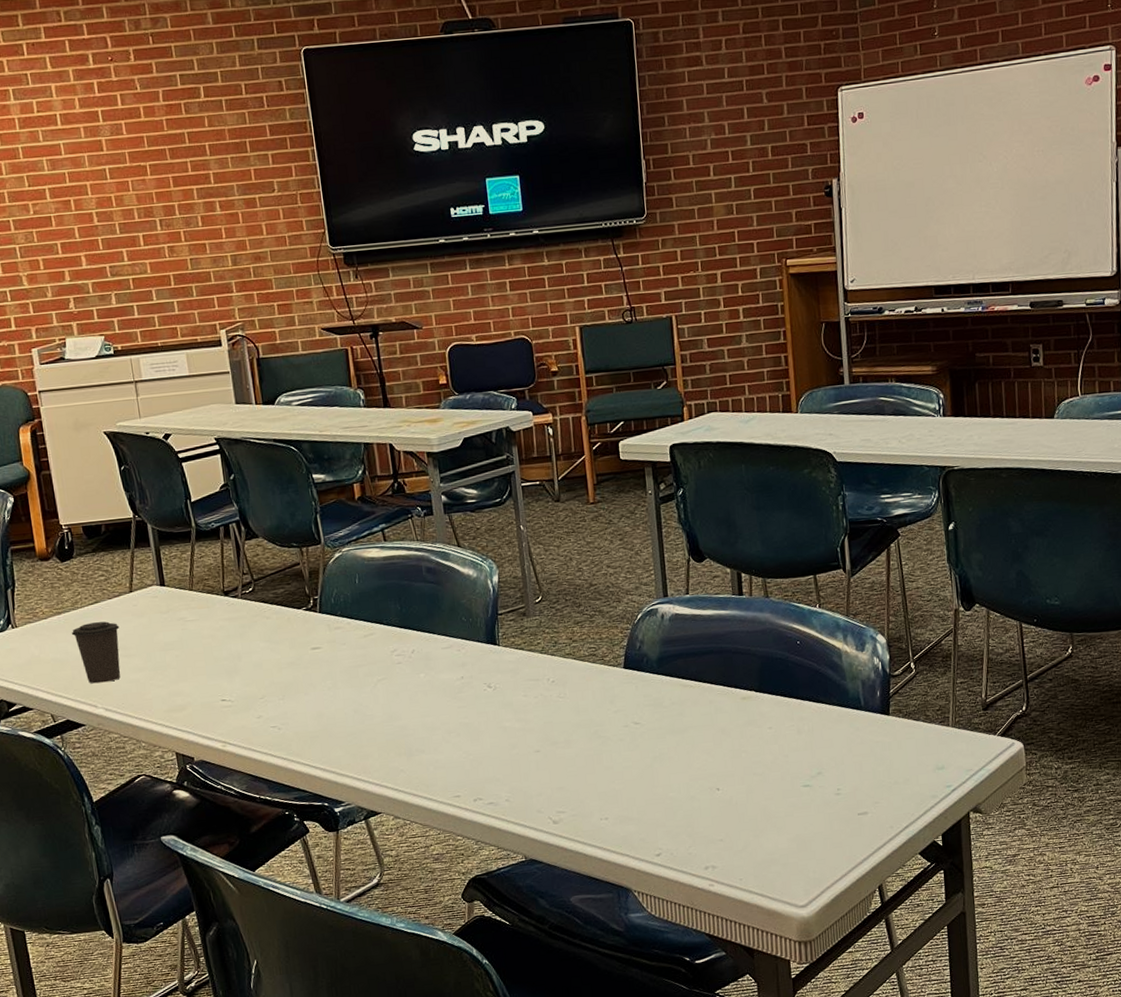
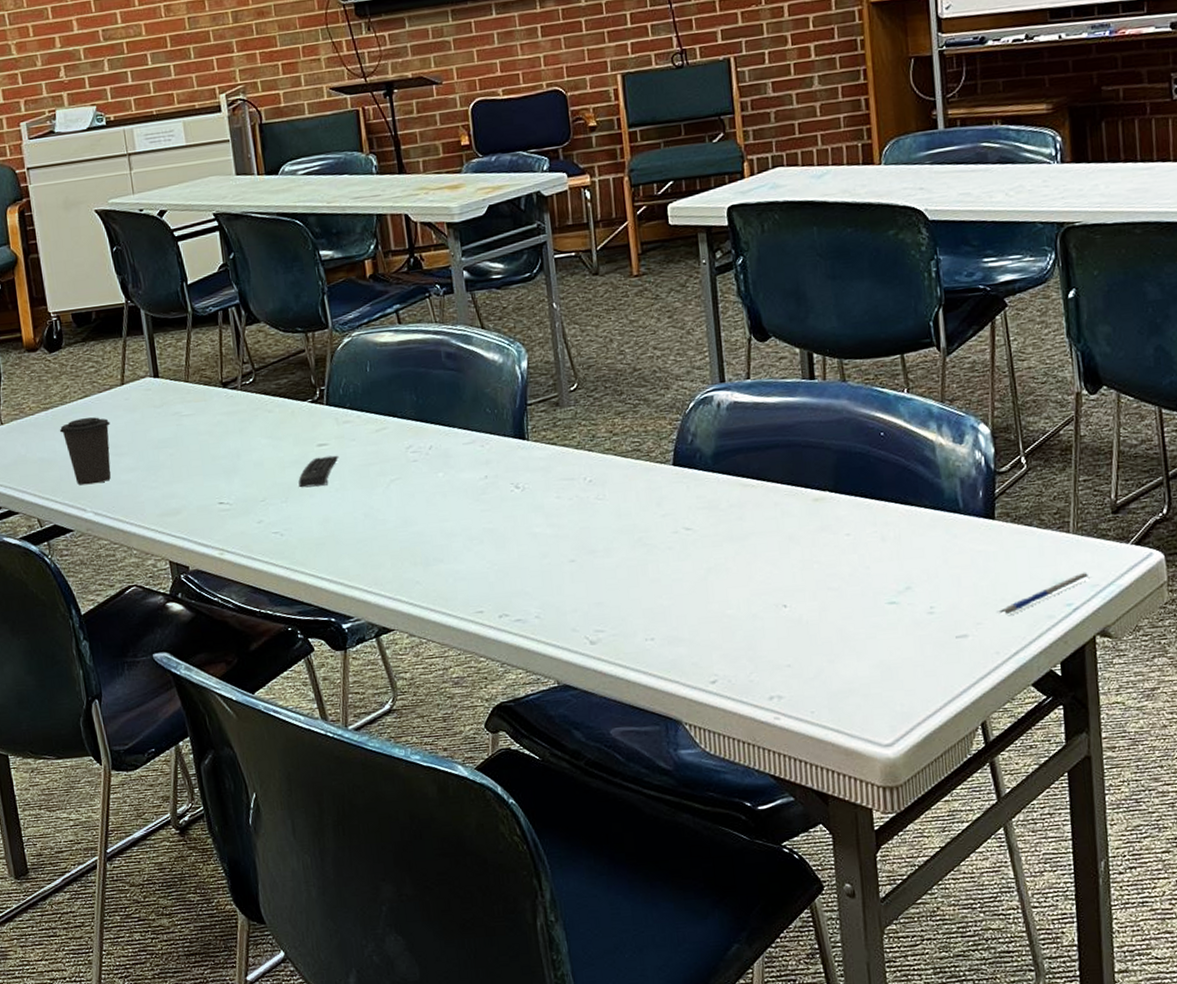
remote control: none [294,657,331,687] -> present [298,455,339,488]
pen: none [891,759,966,796] -> present [997,572,1091,616]

